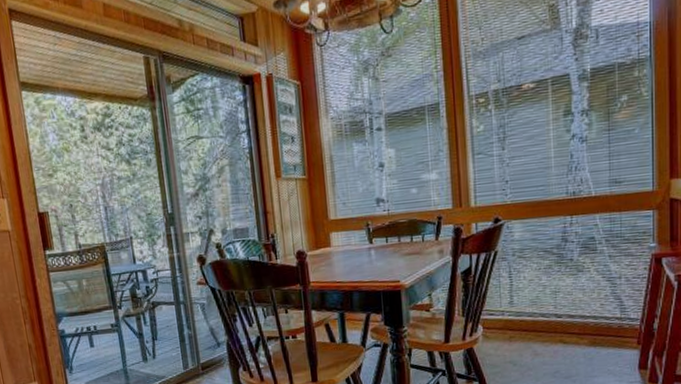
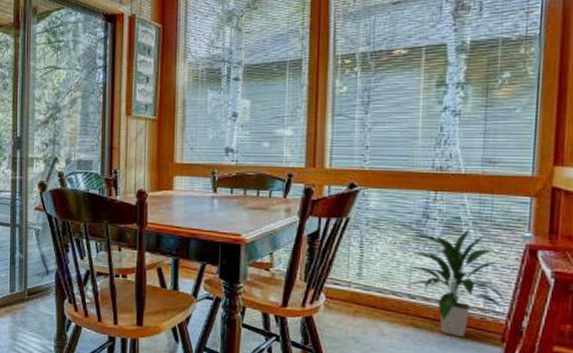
indoor plant: none [552,246,638,346] -> present [408,228,505,338]

